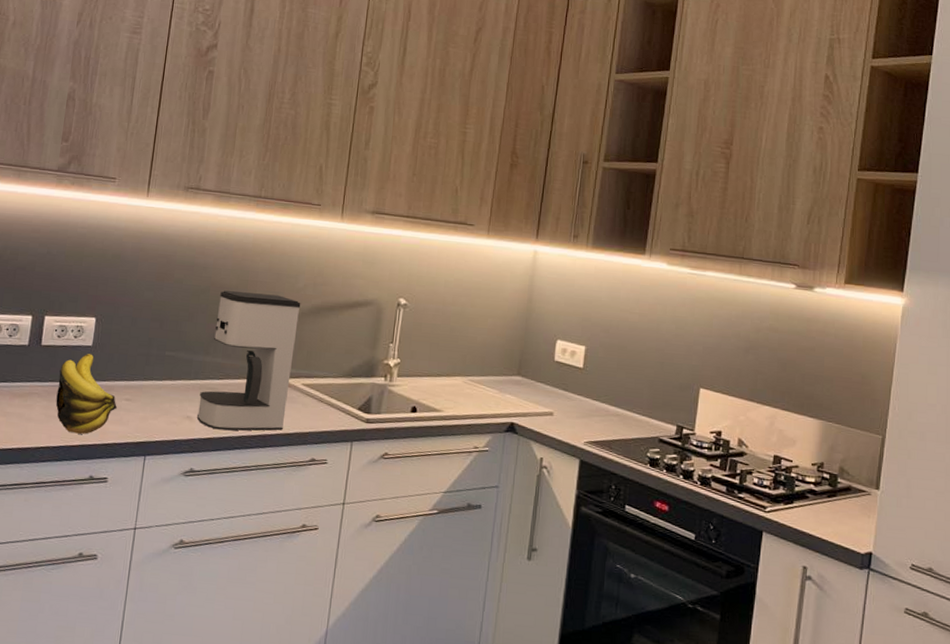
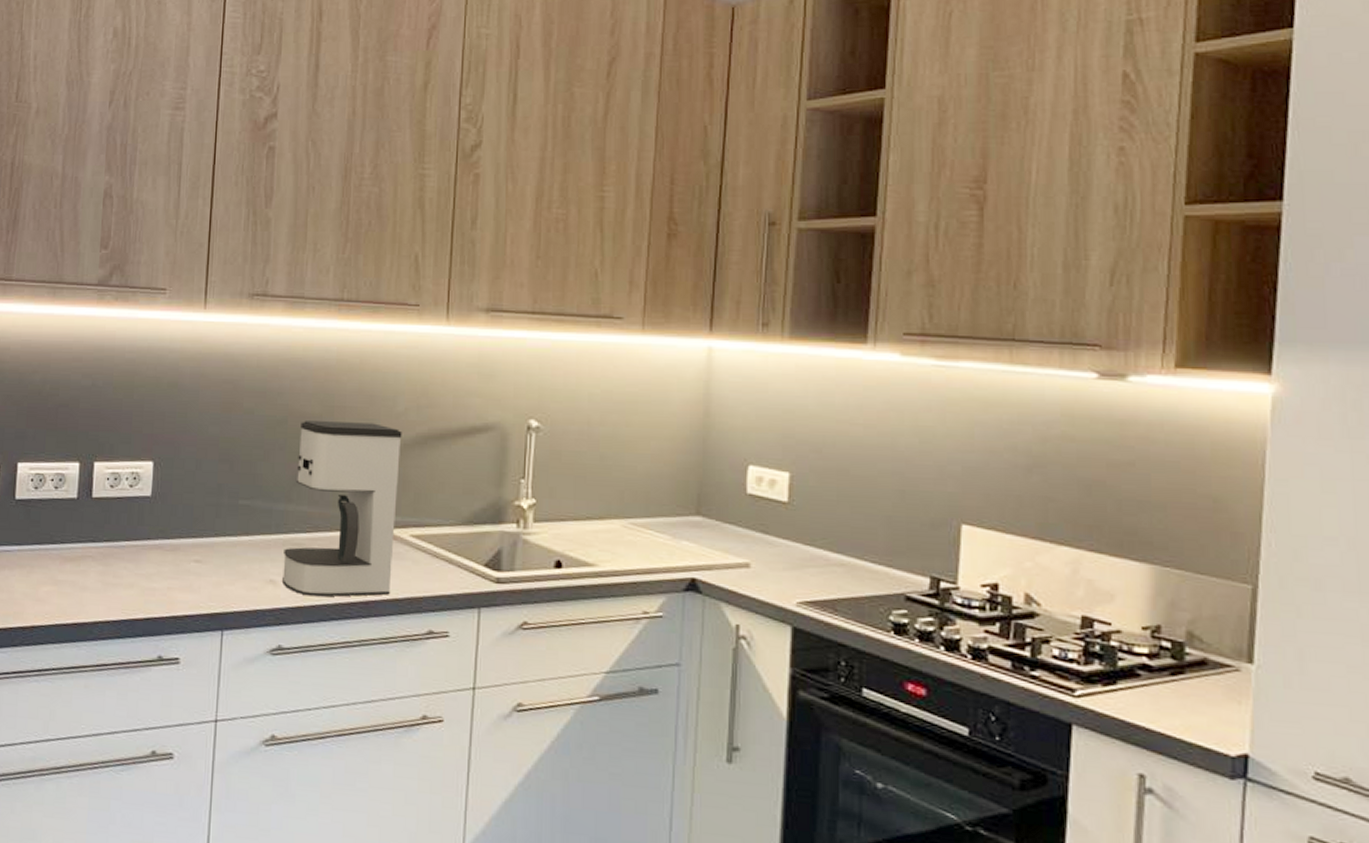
banana: present [55,354,117,434] -> none [113,506,185,605]

